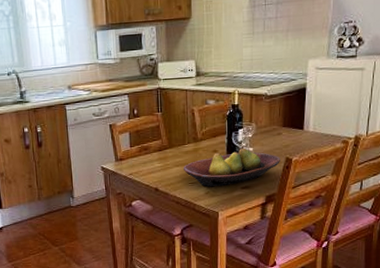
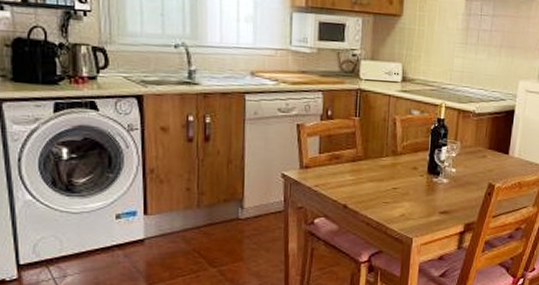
fruit bowl: present [184,148,280,187] -> none [378,168,483,209]

